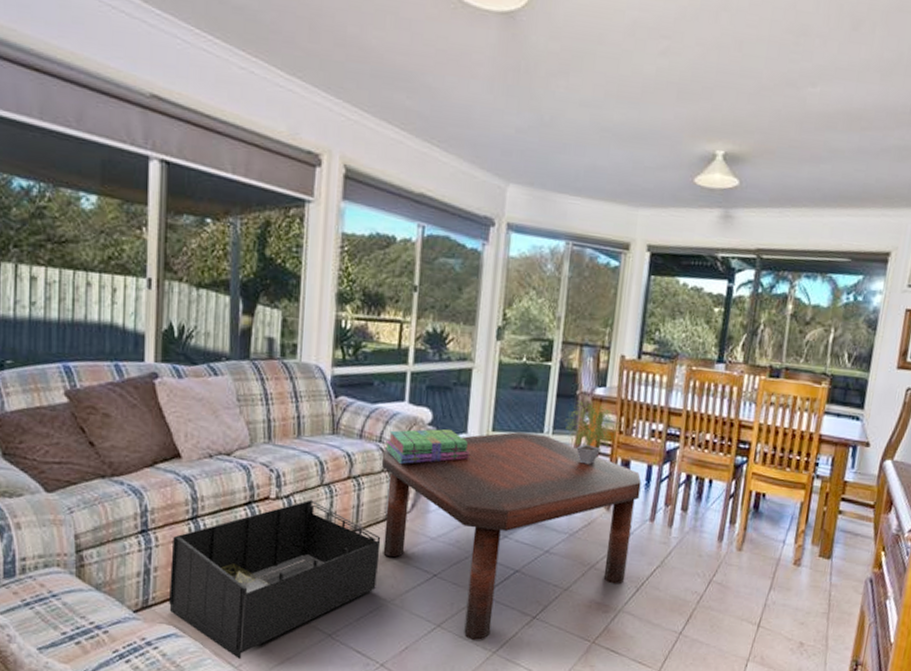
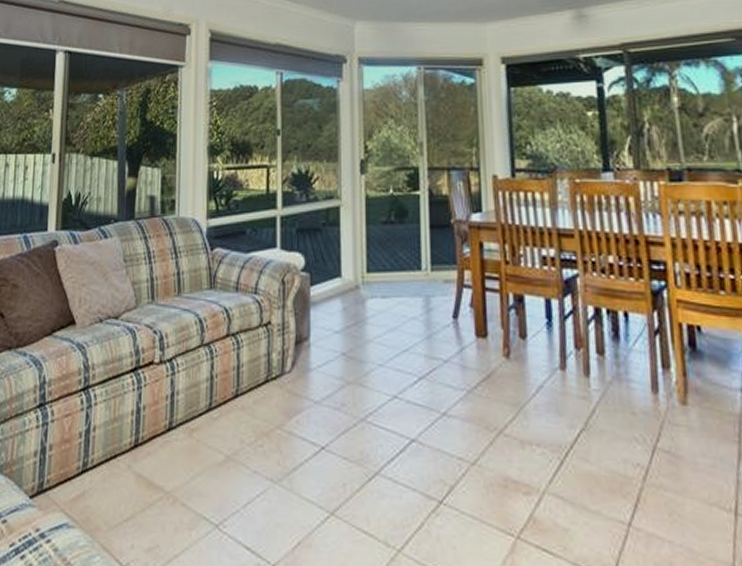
storage bin: present [169,499,381,660] -> none [61,362,263,557]
coffee table: present [382,431,642,641] -> none [259,270,543,535]
stack of books: present [385,429,470,465] -> none [261,273,346,317]
potted plant: present [565,396,620,465] -> none [443,224,505,304]

